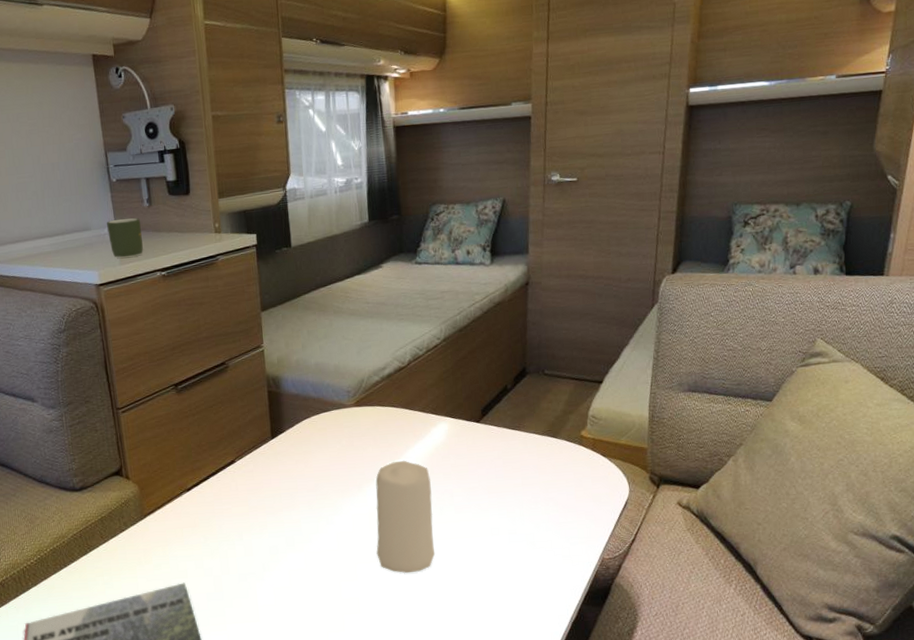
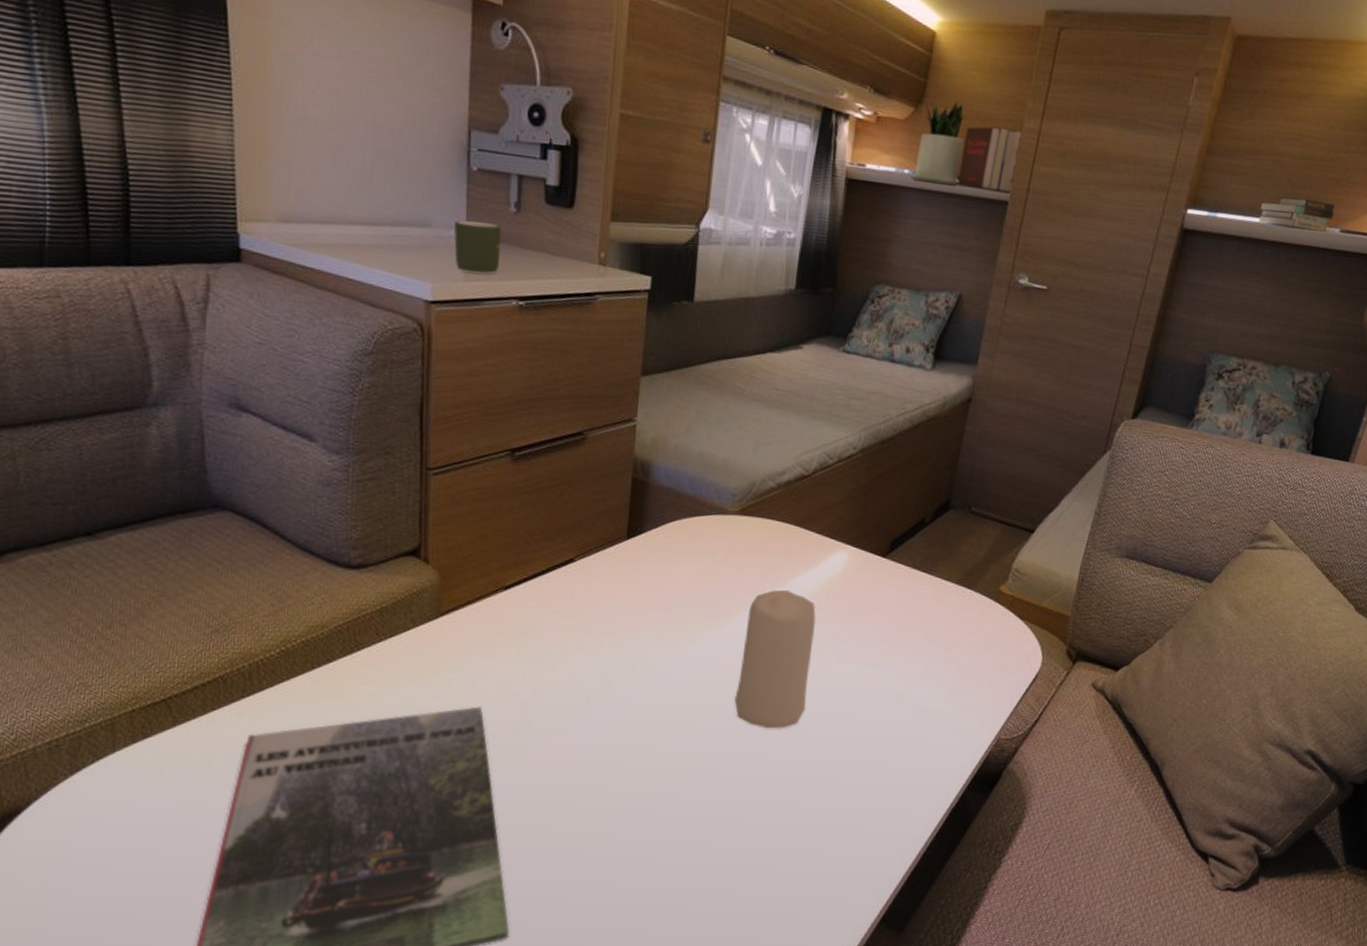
planter: none [445,45,487,117] -> present [910,99,966,187]
books: none [485,57,534,113] -> present [957,126,1022,195]
books: none [756,55,827,87] -> present [1257,196,1335,232]

